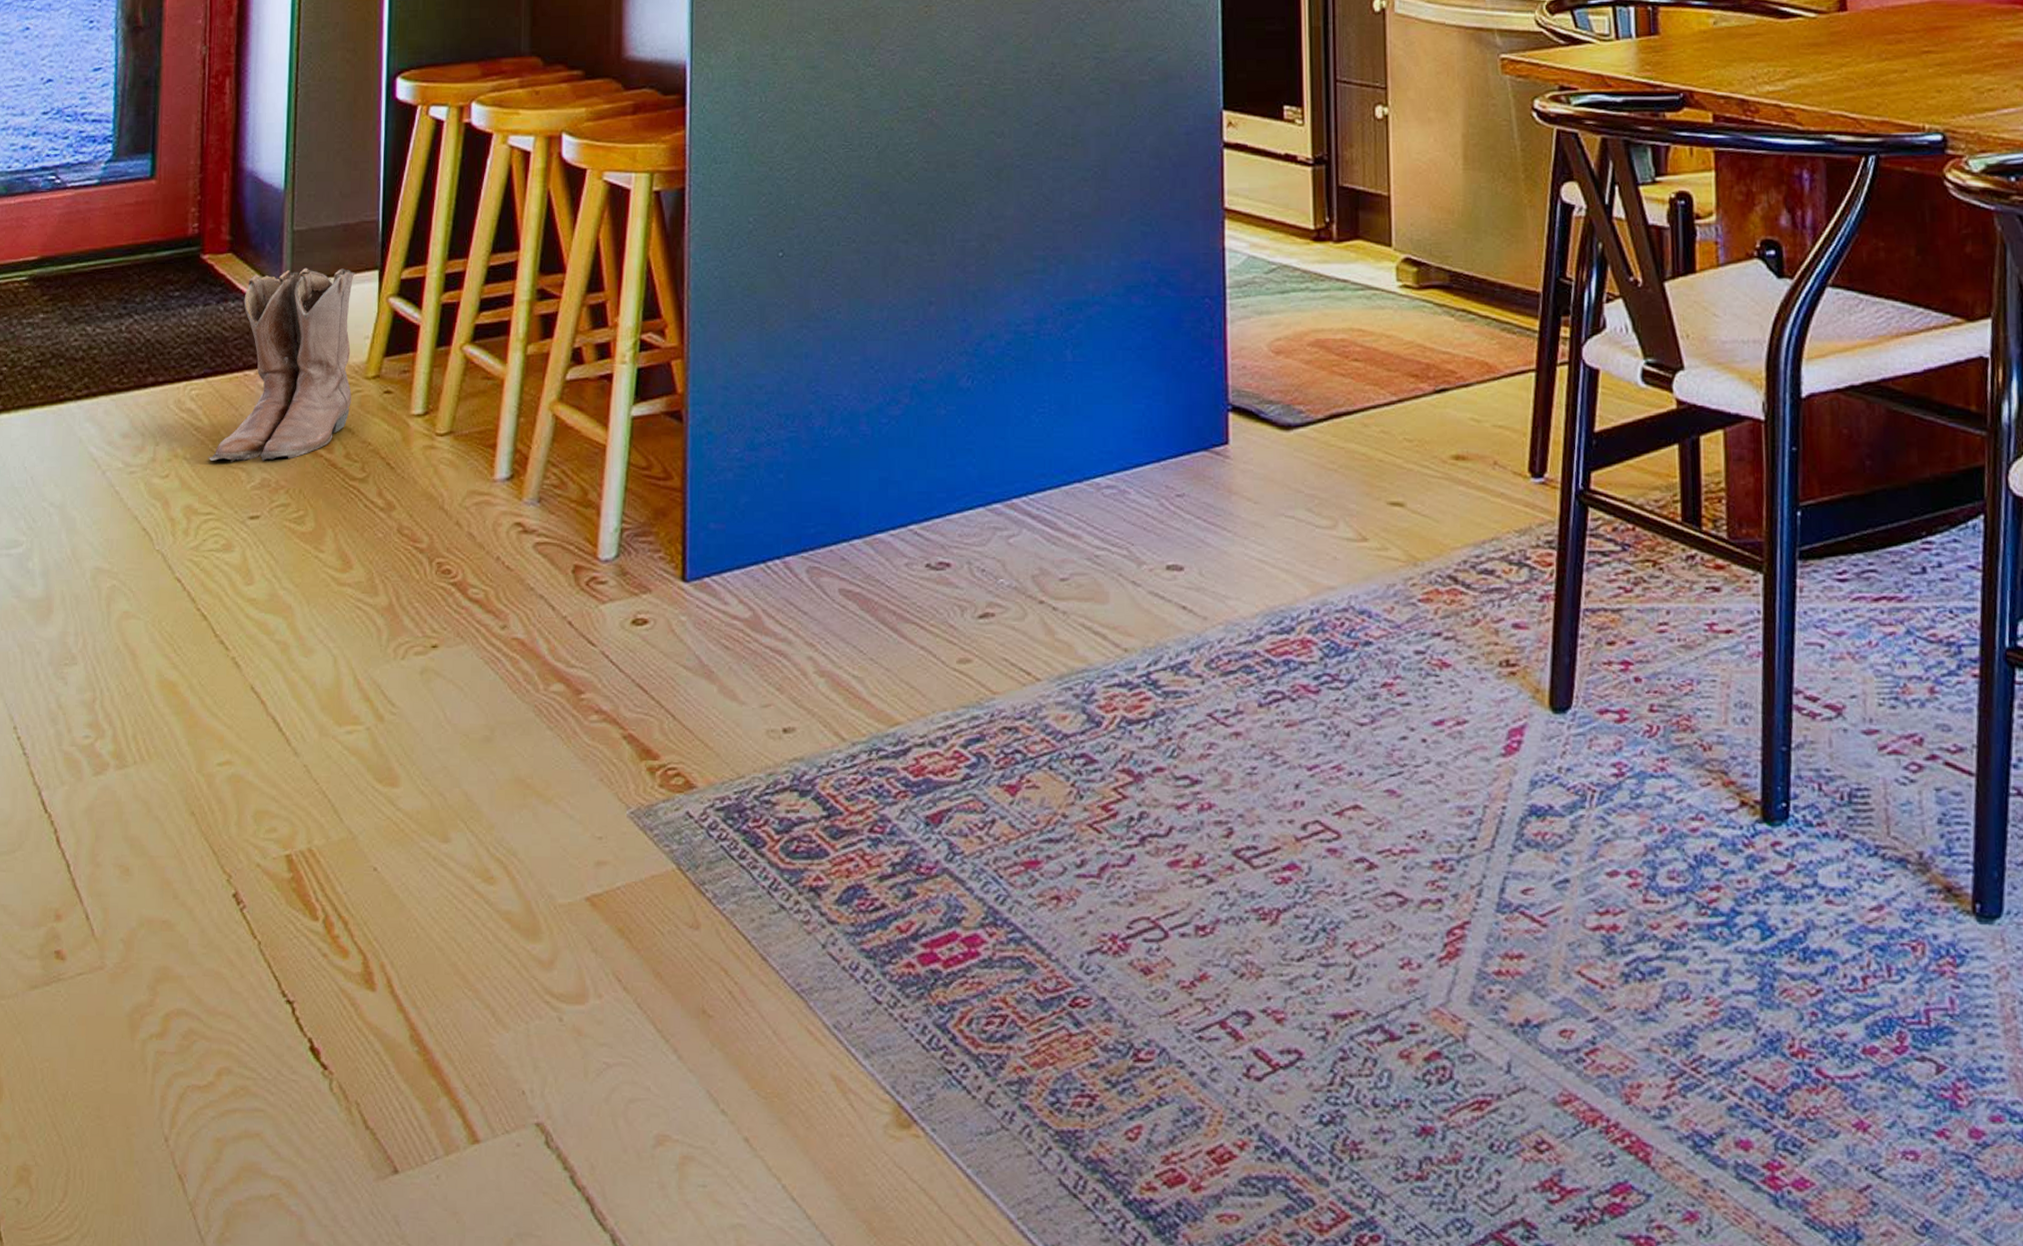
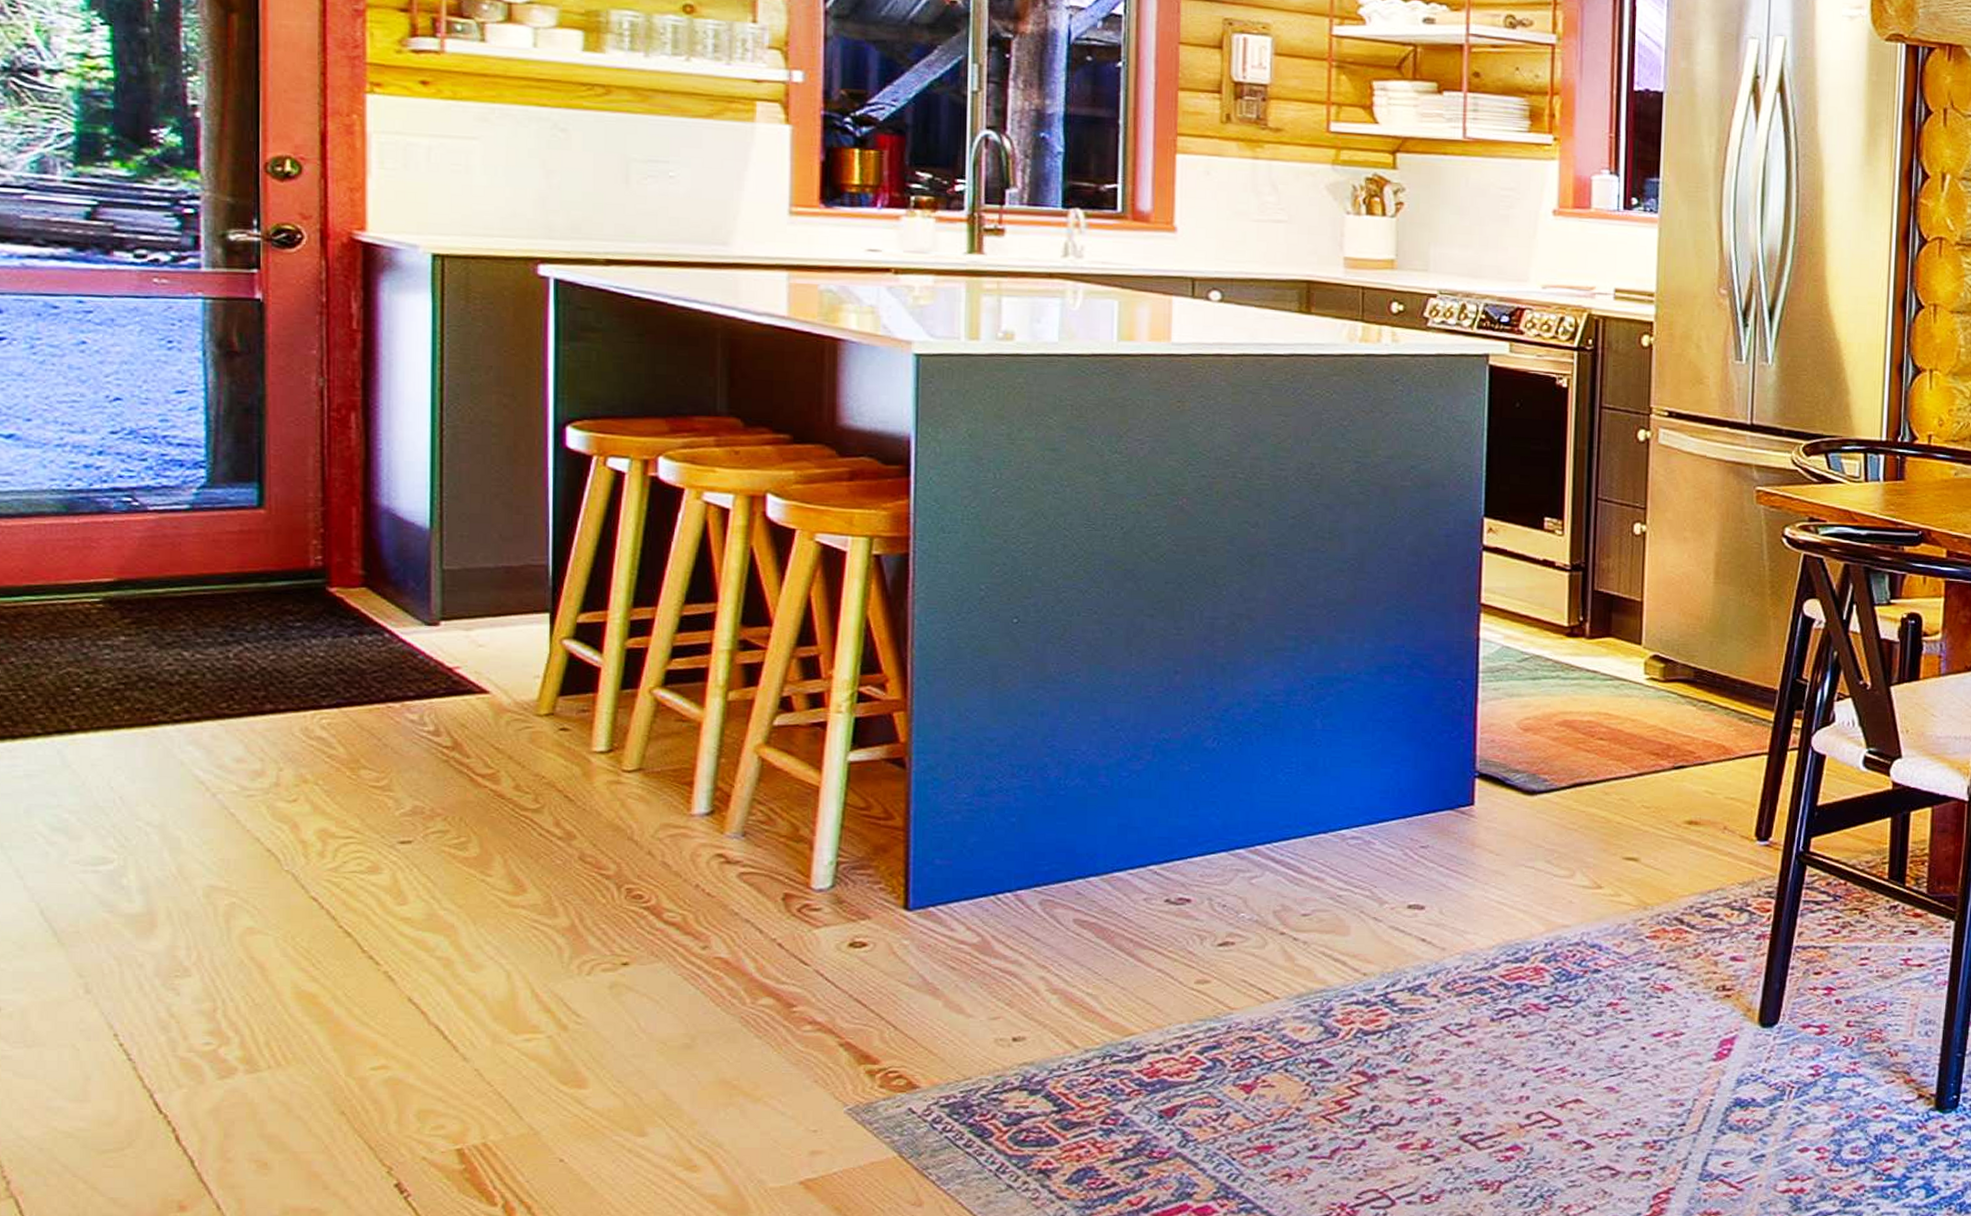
boots: present [208,268,357,462] -> none [345,606,523,790]

